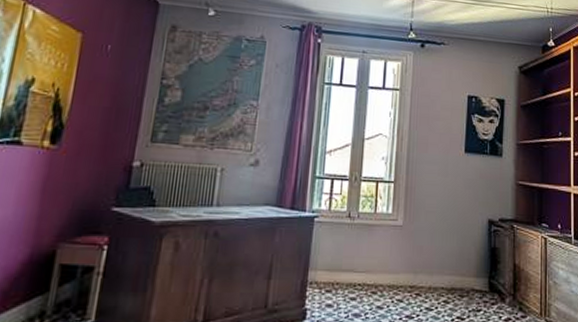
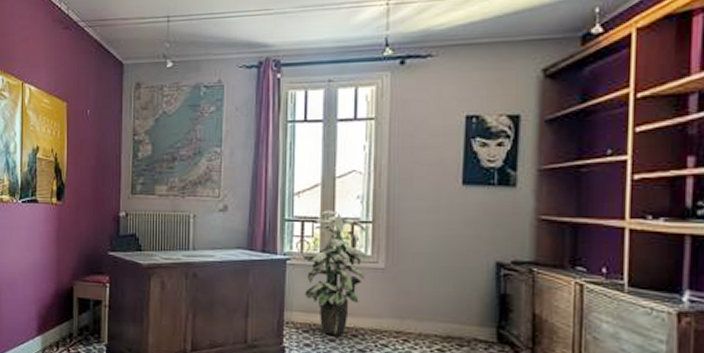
indoor plant: none [330,169,388,293] -> present [302,210,366,335]

